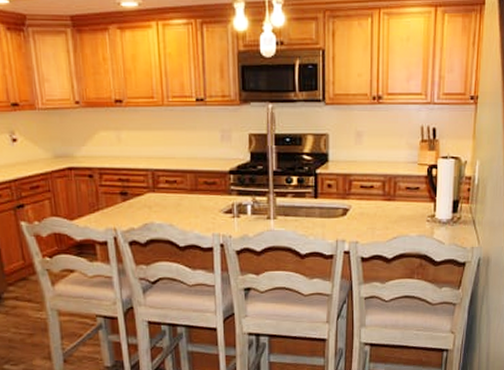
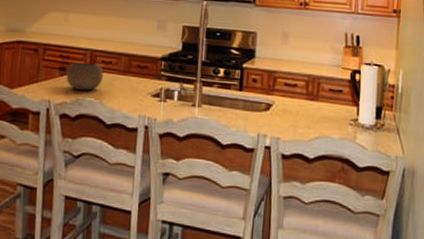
bowl: none [128,185,169,214] -> present [66,62,104,91]

